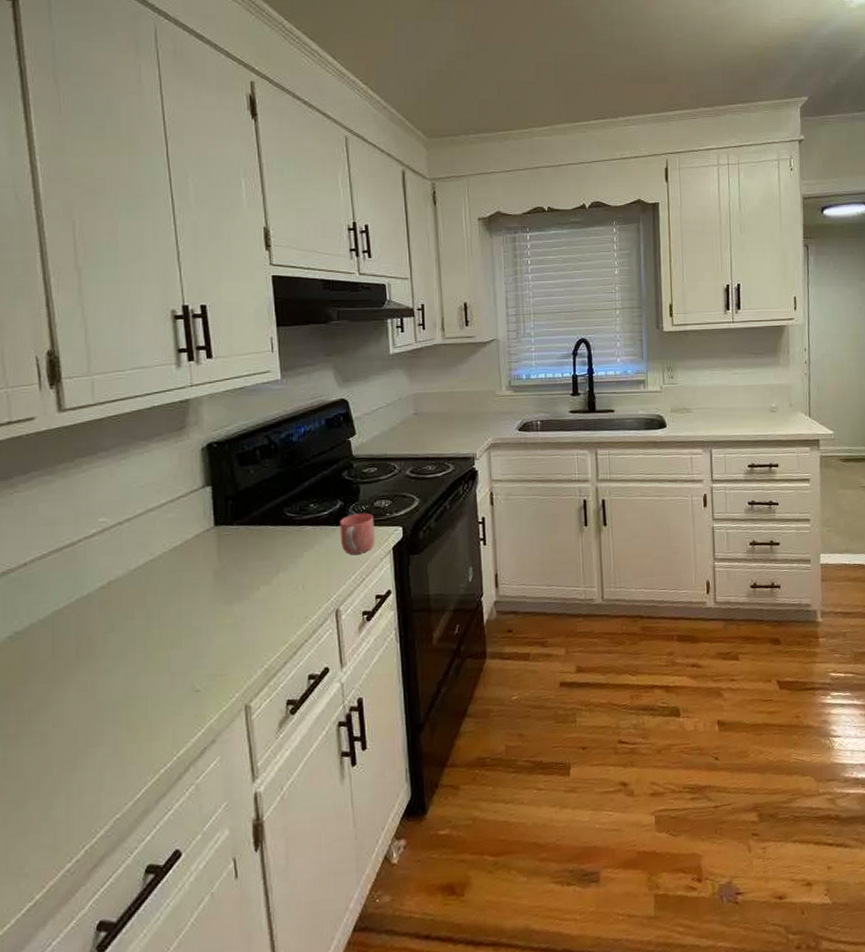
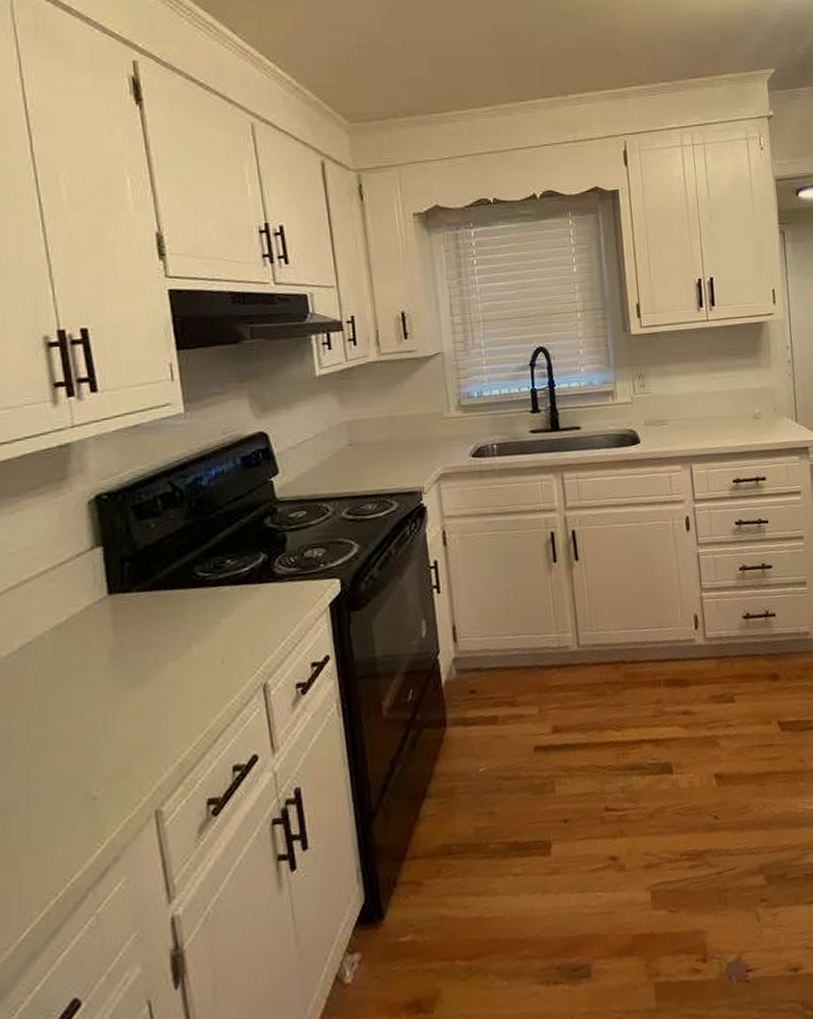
mug: present [340,513,375,554] -> none [263,565,308,617]

